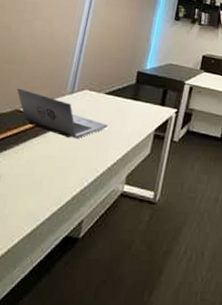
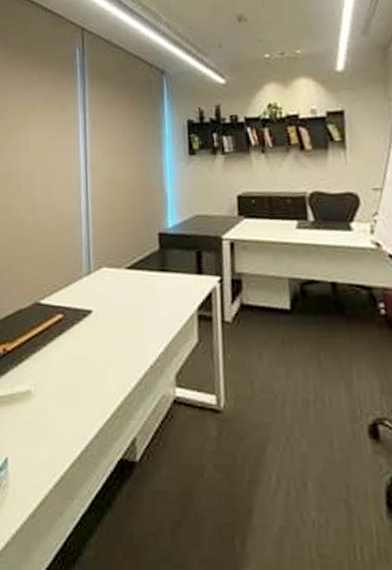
laptop: present [16,88,108,139] -> none [31,277,138,332]

